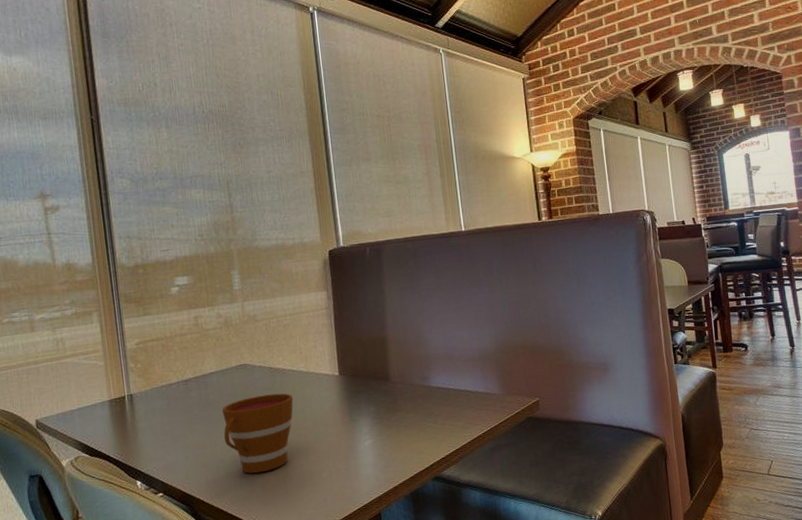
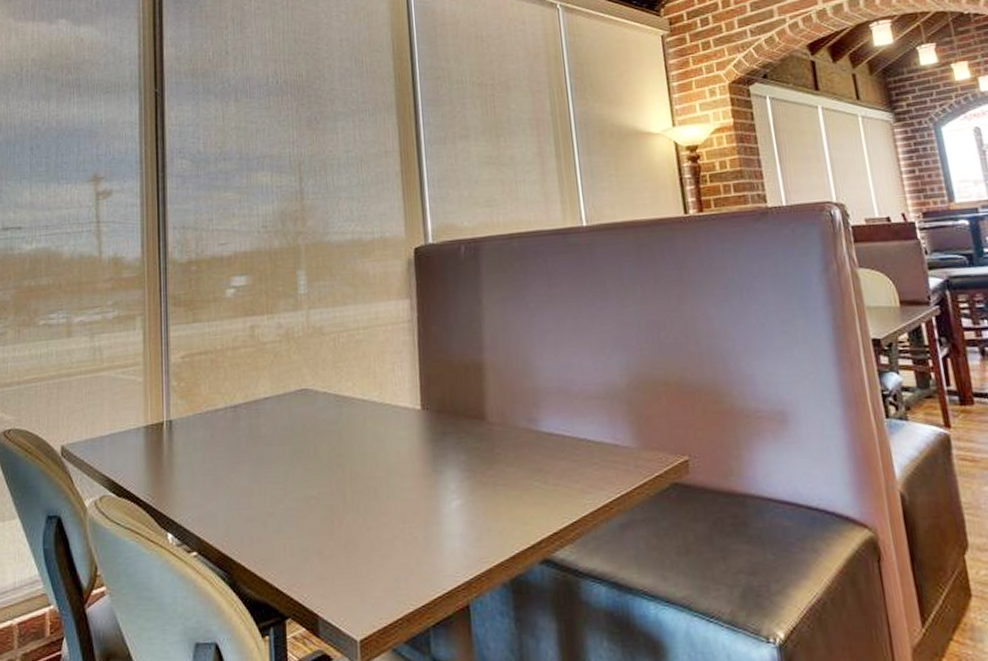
cup: present [221,393,294,474] -> none [274,429,363,535]

